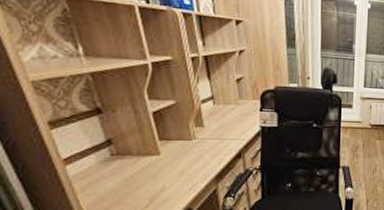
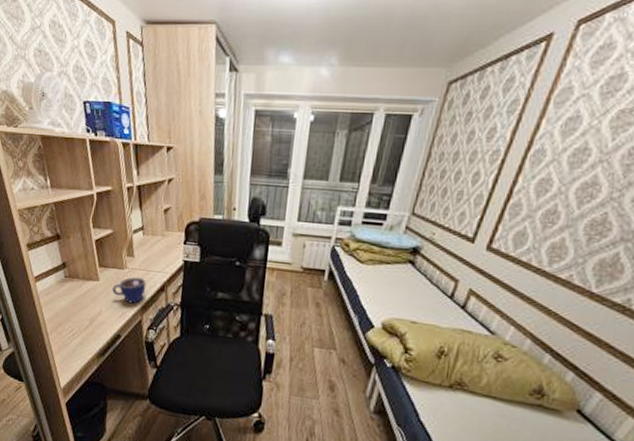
cup: none [178,146,220,174] -> present [112,276,147,304]

